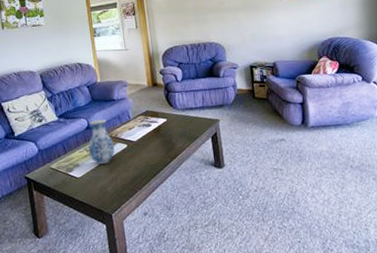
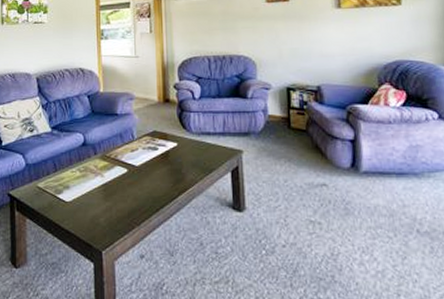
vase: present [89,119,115,164] -> none [83,135,112,189]

